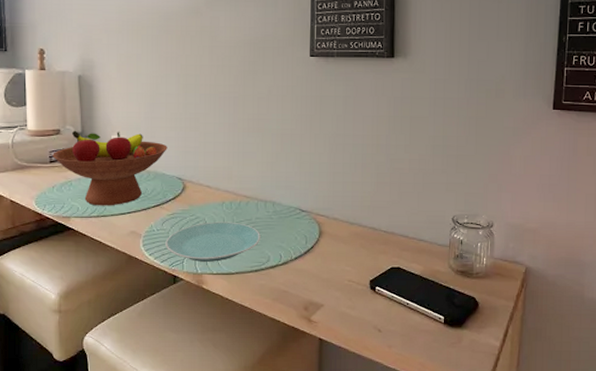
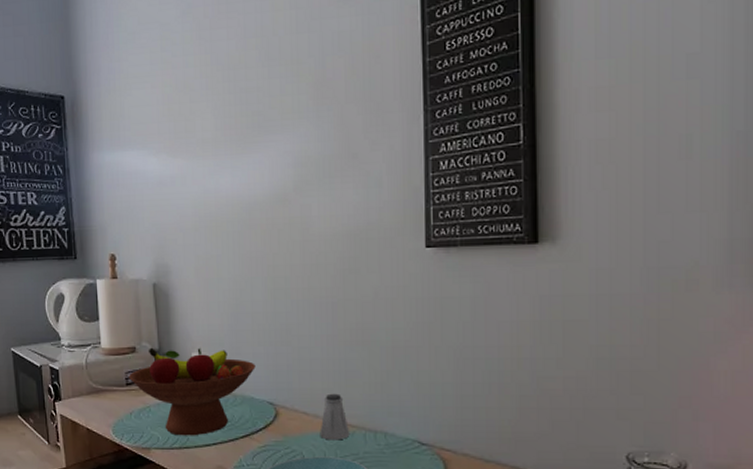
saltshaker: none [220,170,245,209] -> present [320,393,350,440]

